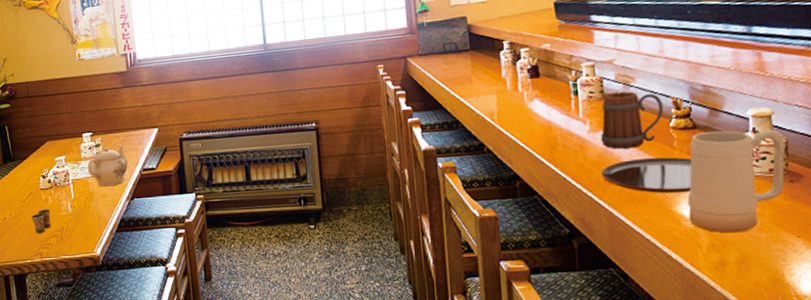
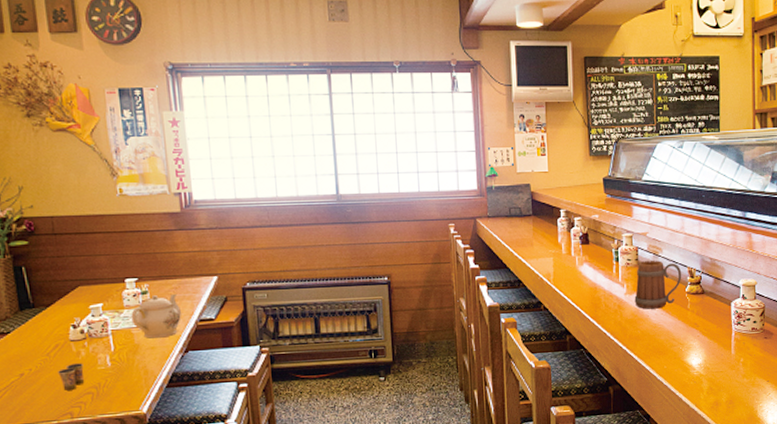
plate: present [602,157,693,194] -> none [634,317,700,347]
beer mug: present [687,129,786,233] -> none [695,296,764,380]

